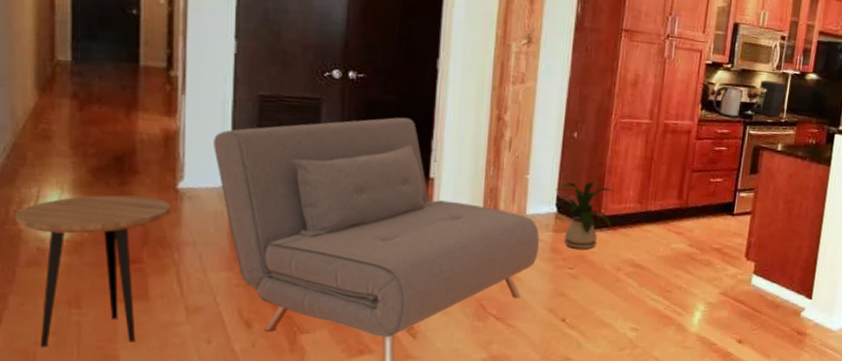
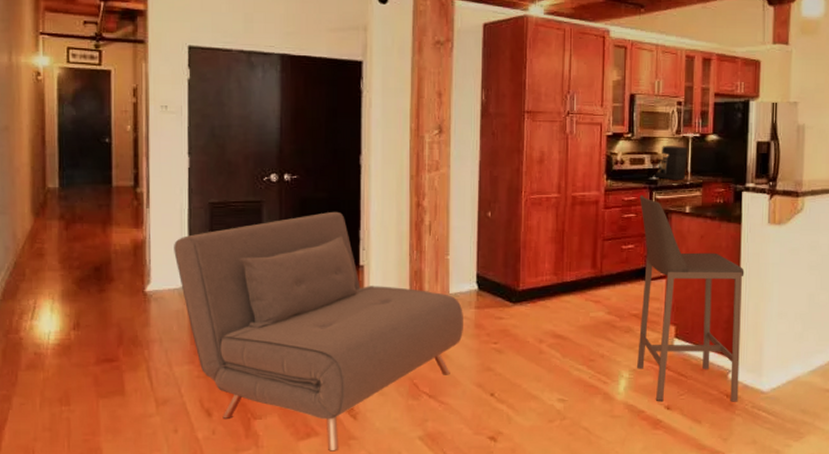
side table: present [14,195,171,347] -> none [16,301,141,442]
house plant: present [556,181,618,250] -> none [475,256,534,325]
kettle: present [713,85,744,119] -> none [617,154,647,186]
bar stool: none [713,128,828,339] -> present [637,195,745,402]

